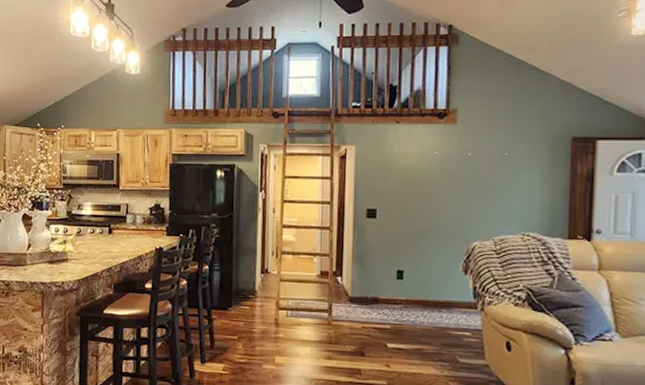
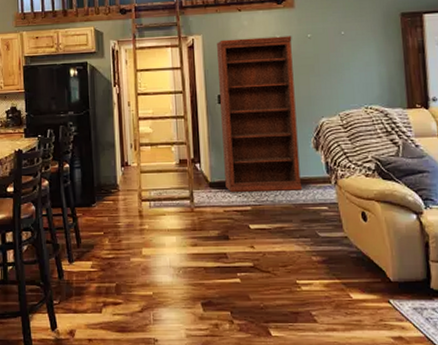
bookshelf: none [366,152,451,313] -> present [216,36,303,192]

